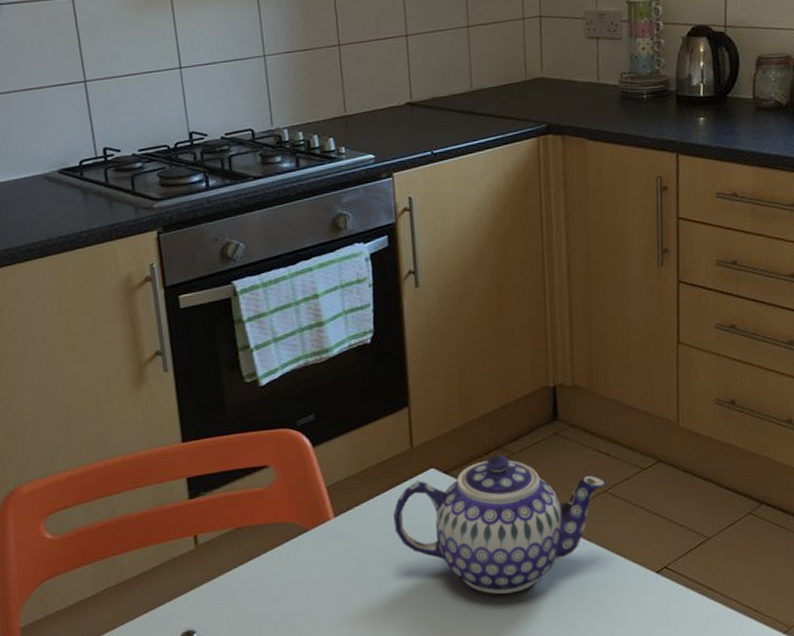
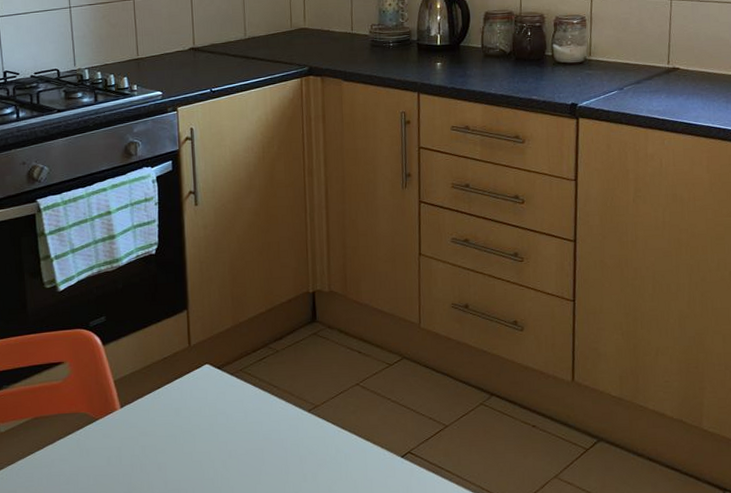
teapot: present [393,454,606,594] -> none [172,351,358,477]

